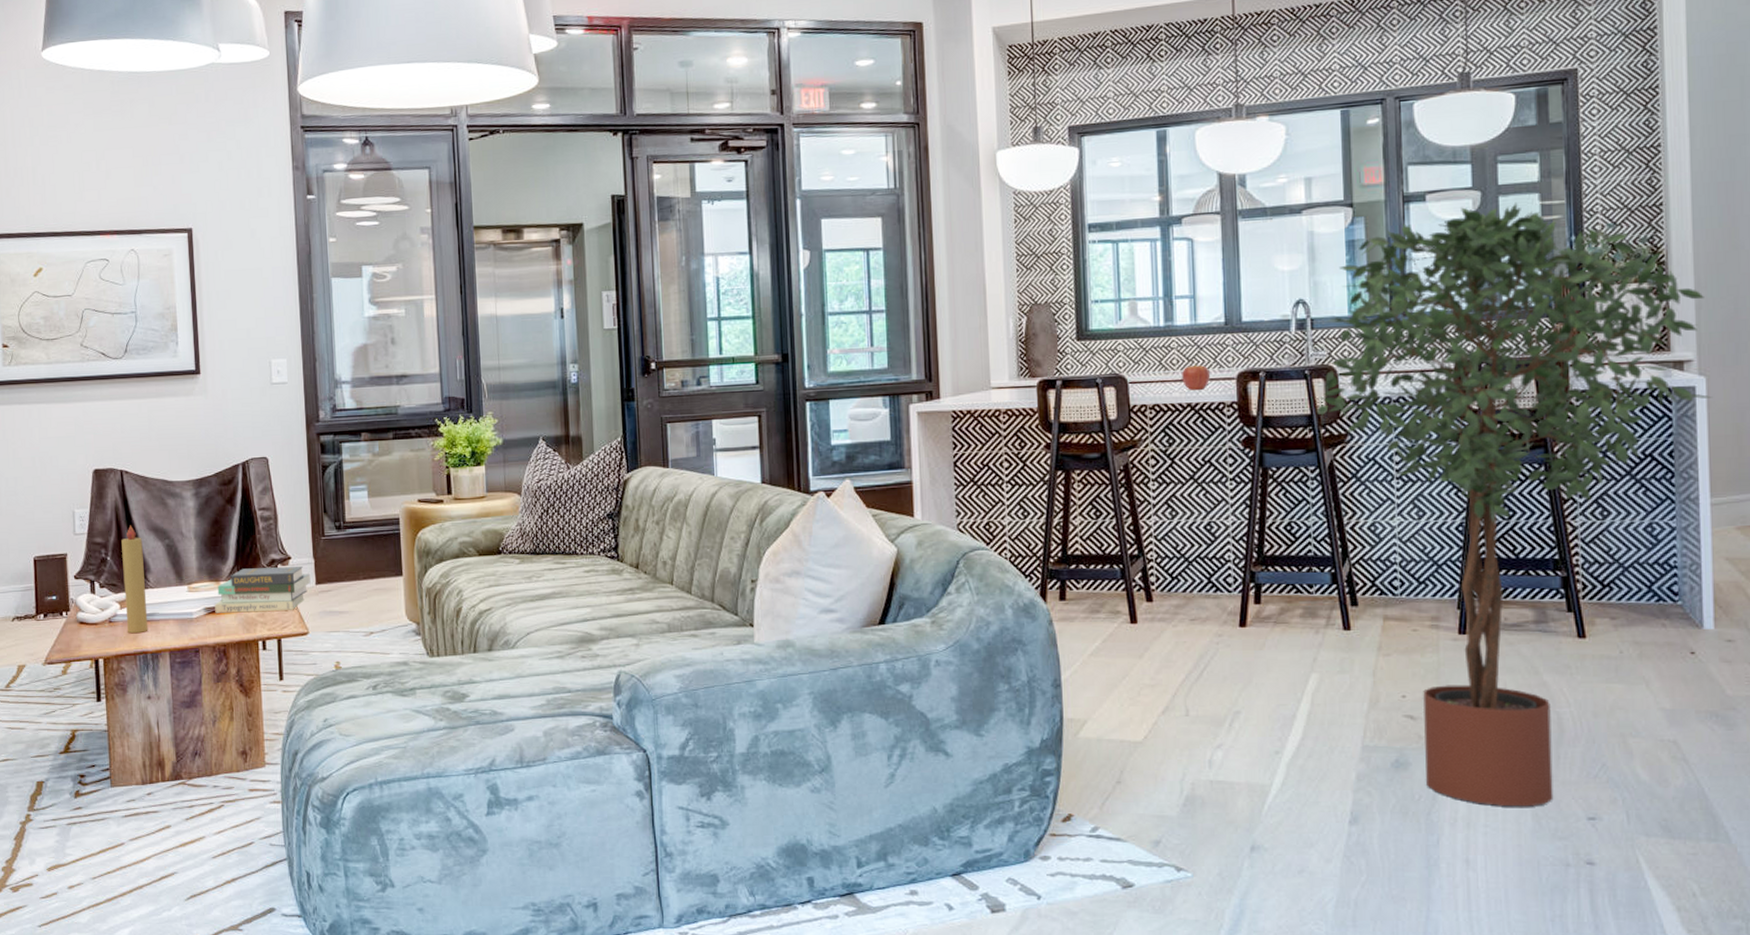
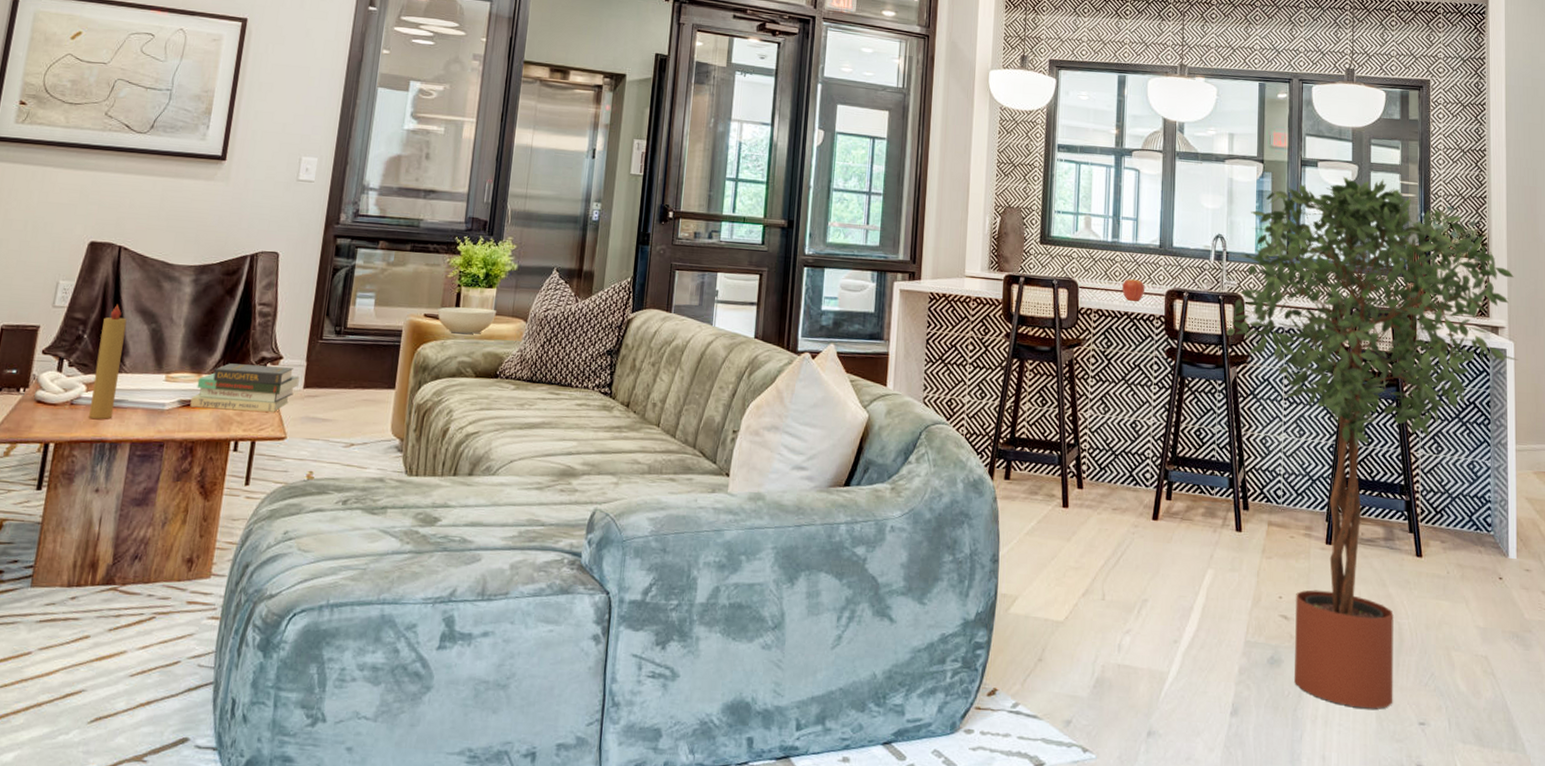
bowl: none [430,486,490,515] -> present [437,306,497,334]

